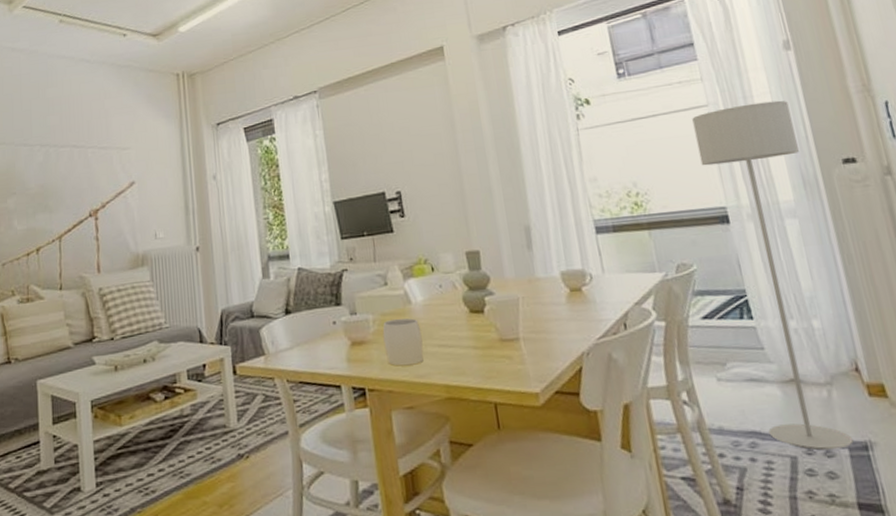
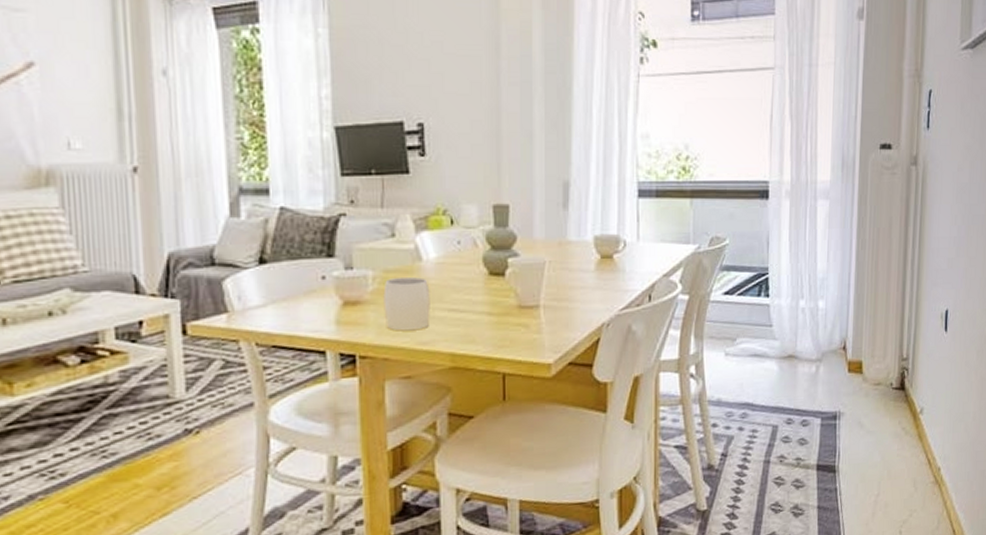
floor lamp: present [692,100,854,451] -> none [755,73,848,420]

